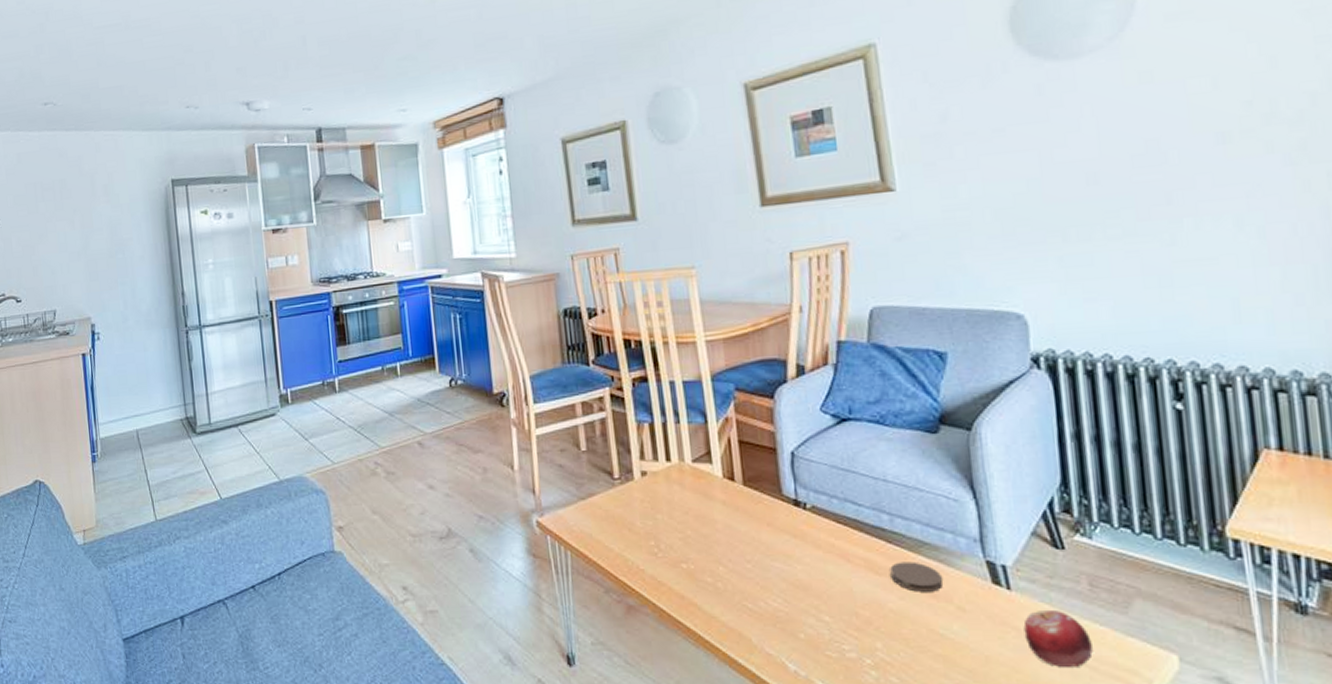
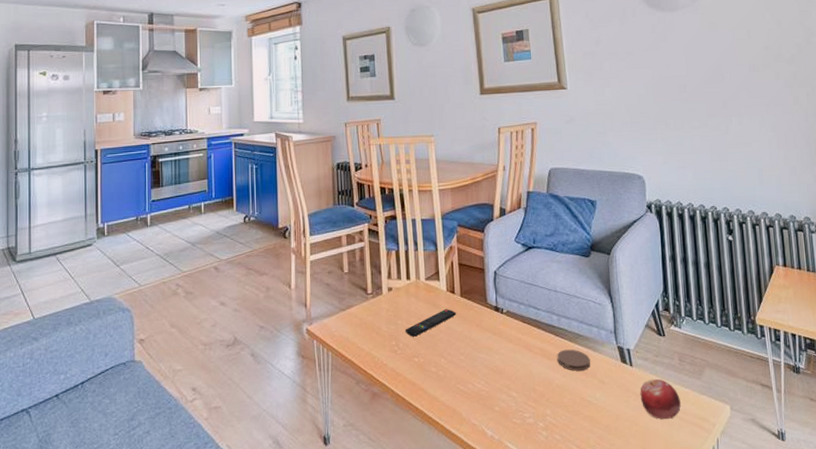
remote control: none [666,501,738,536] -> present [405,309,456,337]

